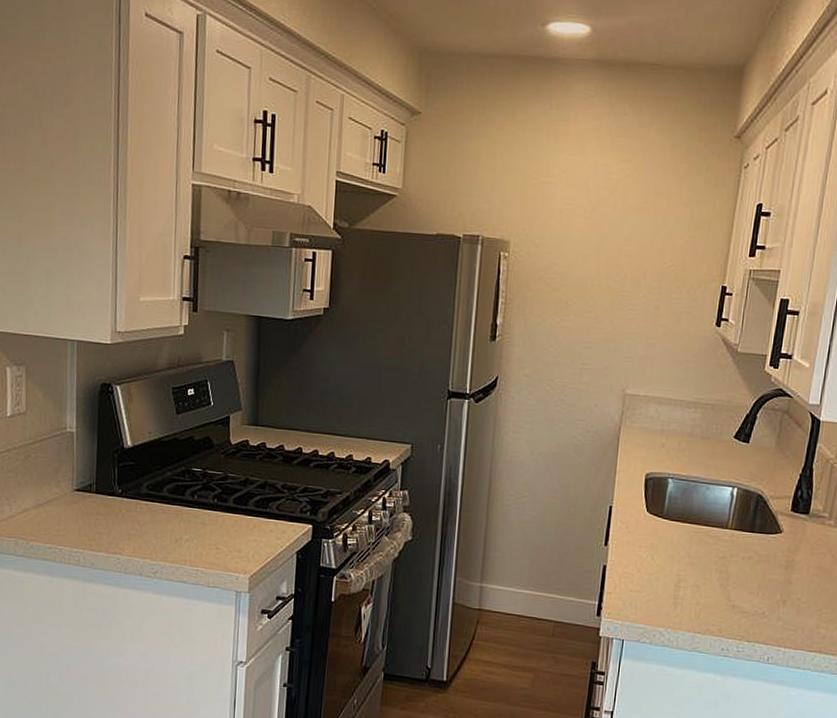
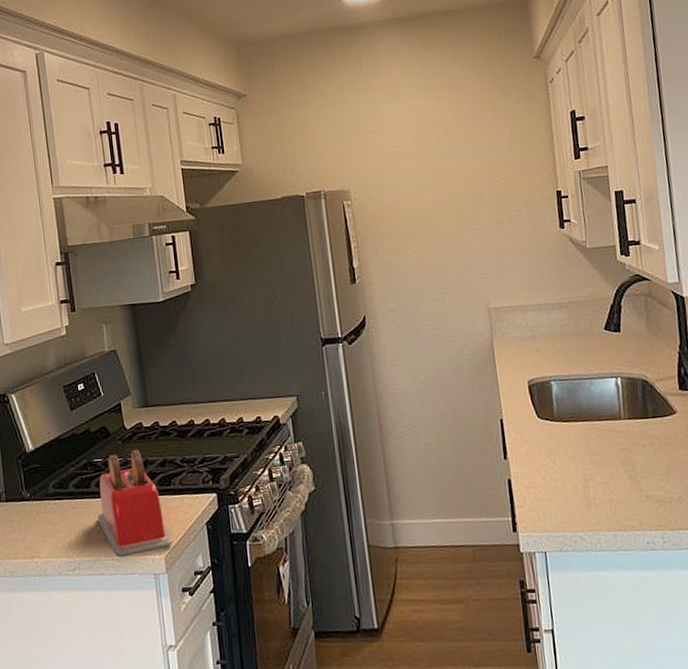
toaster: none [188,466,260,570] -> present [98,449,172,558]

